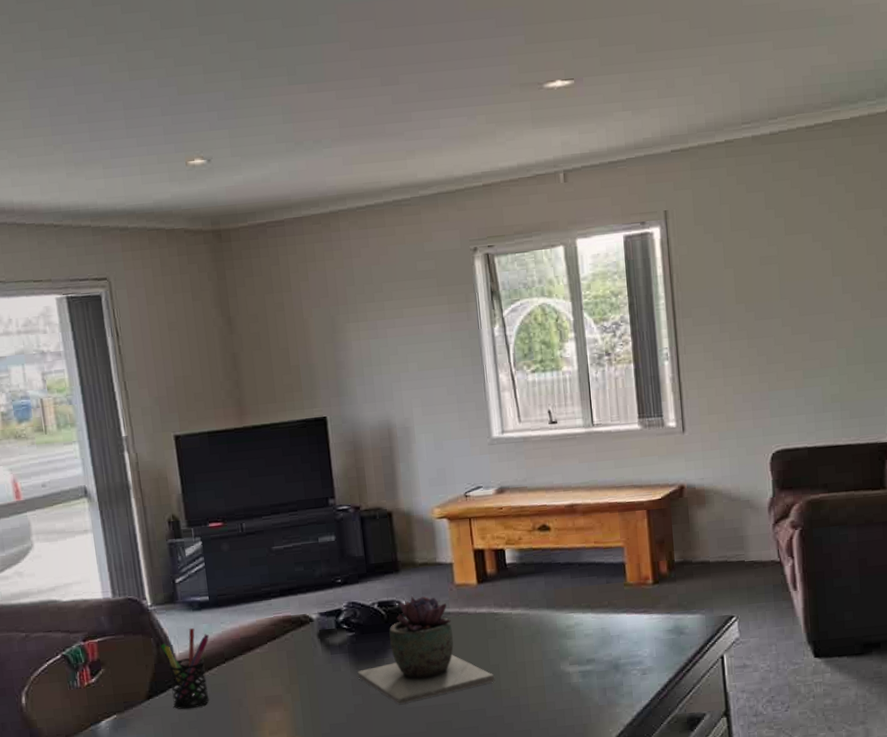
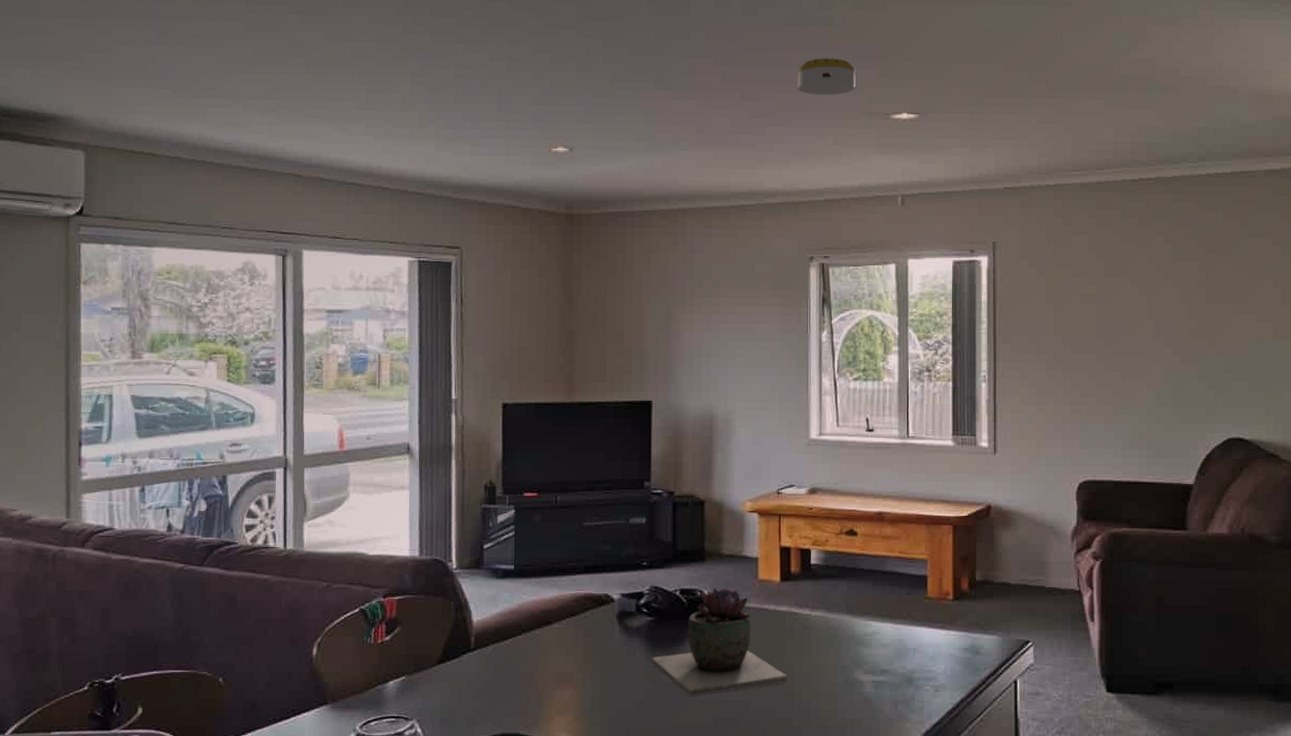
pen holder: present [161,628,210,710] -> none [460,596,510,678]
smoke detector: none [439,27,503,71] -> present [798,58,856,95]

